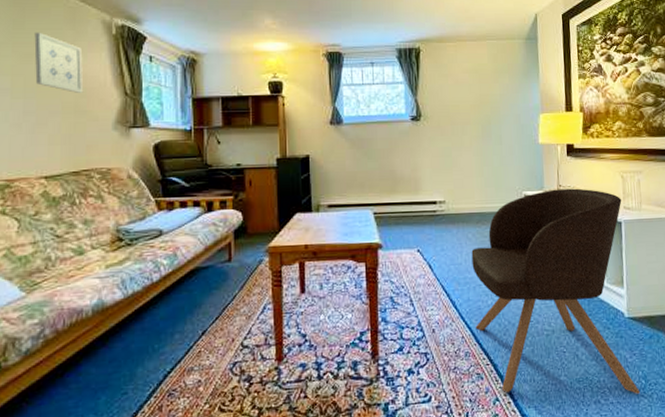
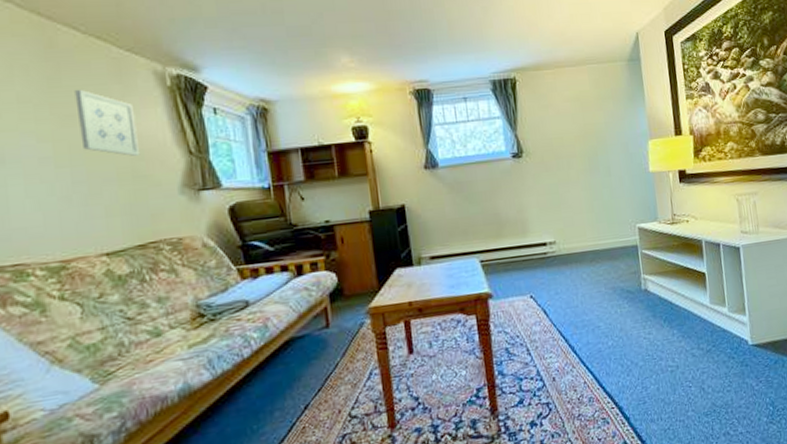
armchair: present [471,188,640,394] -> none [587,216,768,435]

